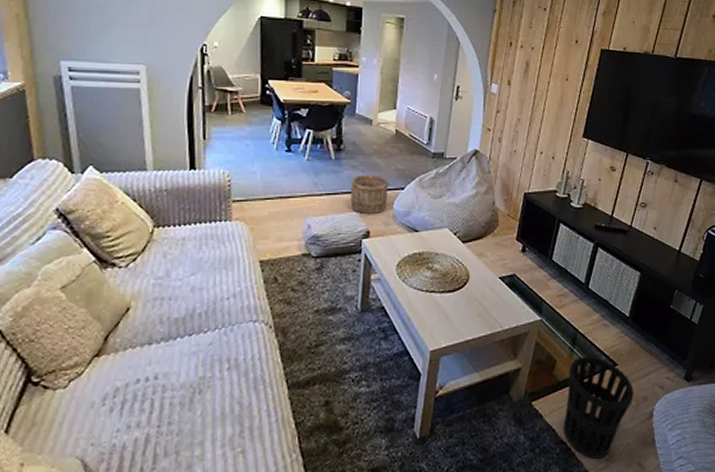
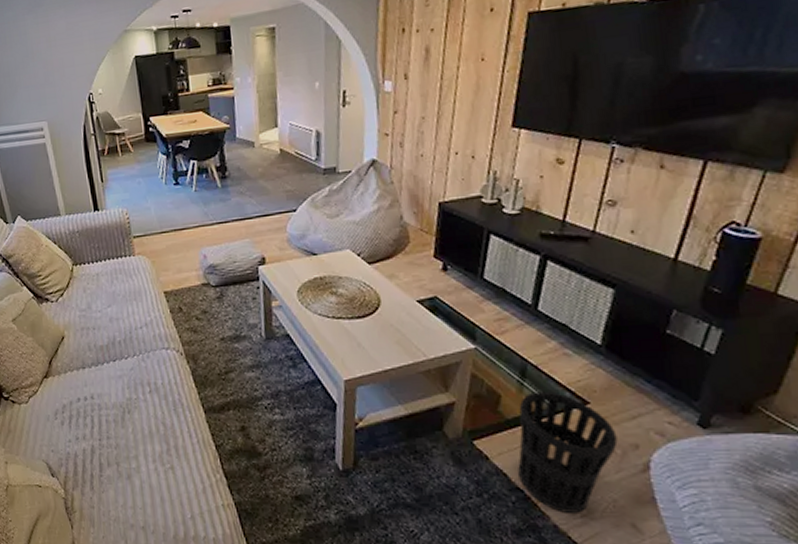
wooden bucket: present [350,174,389,215] -> none [239,198,280,241]

